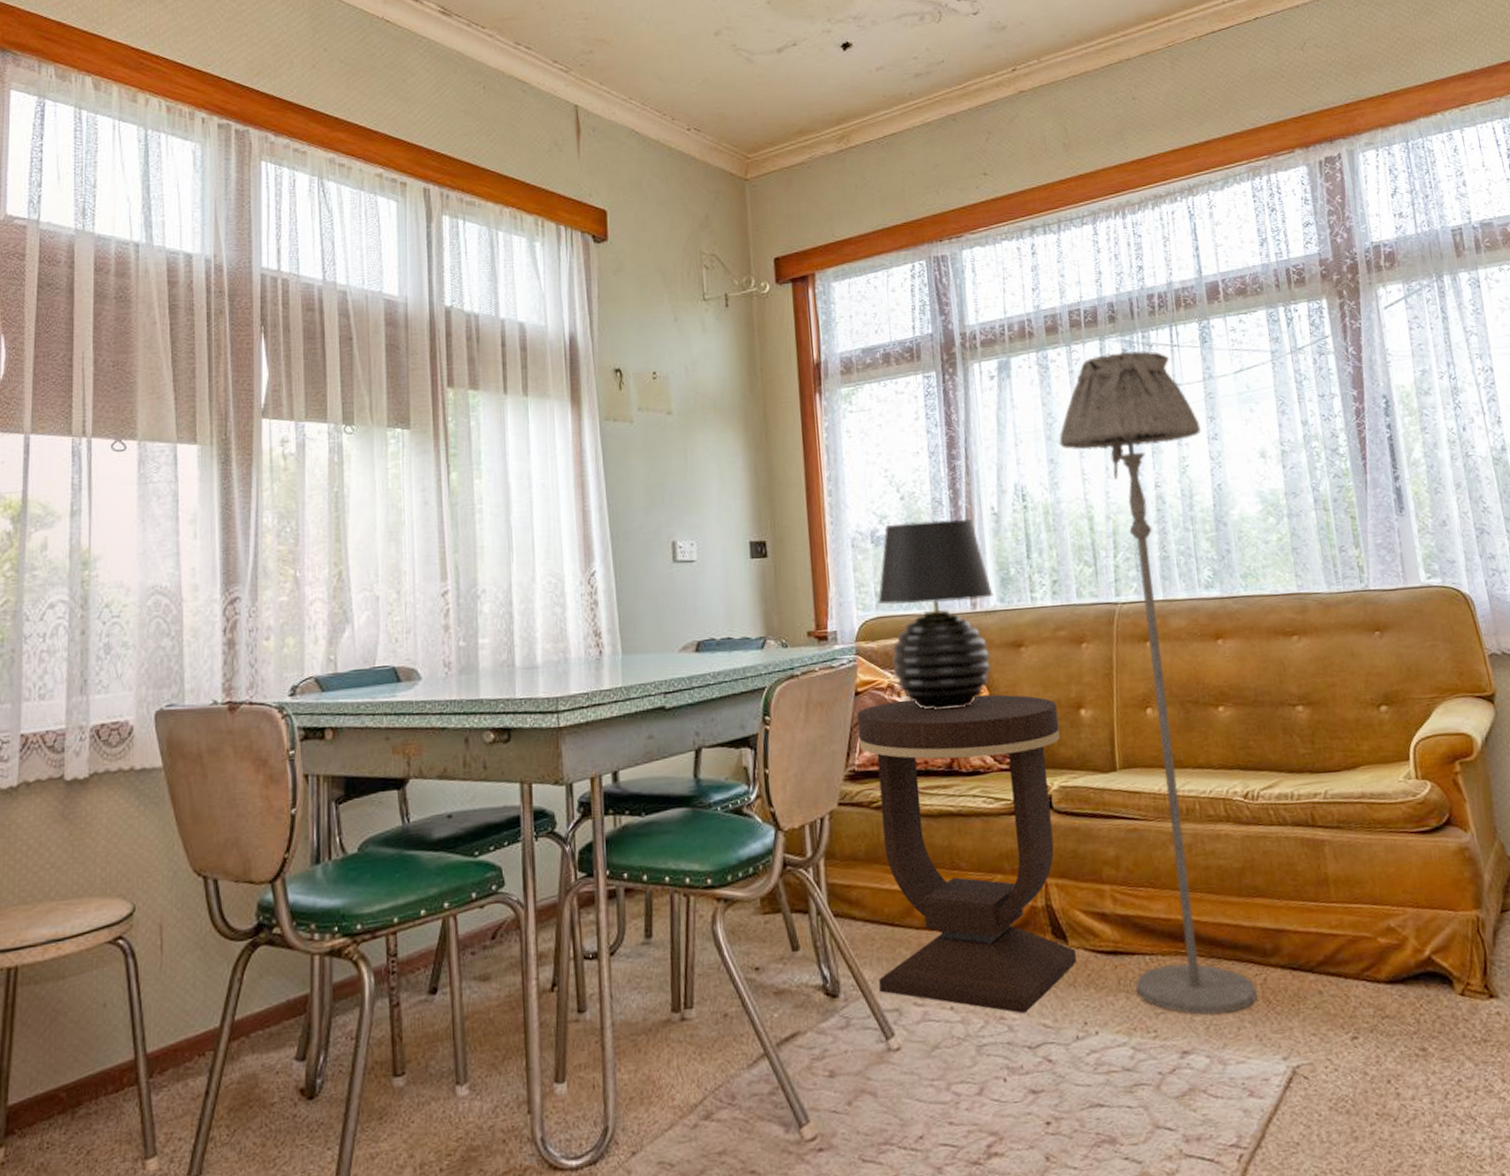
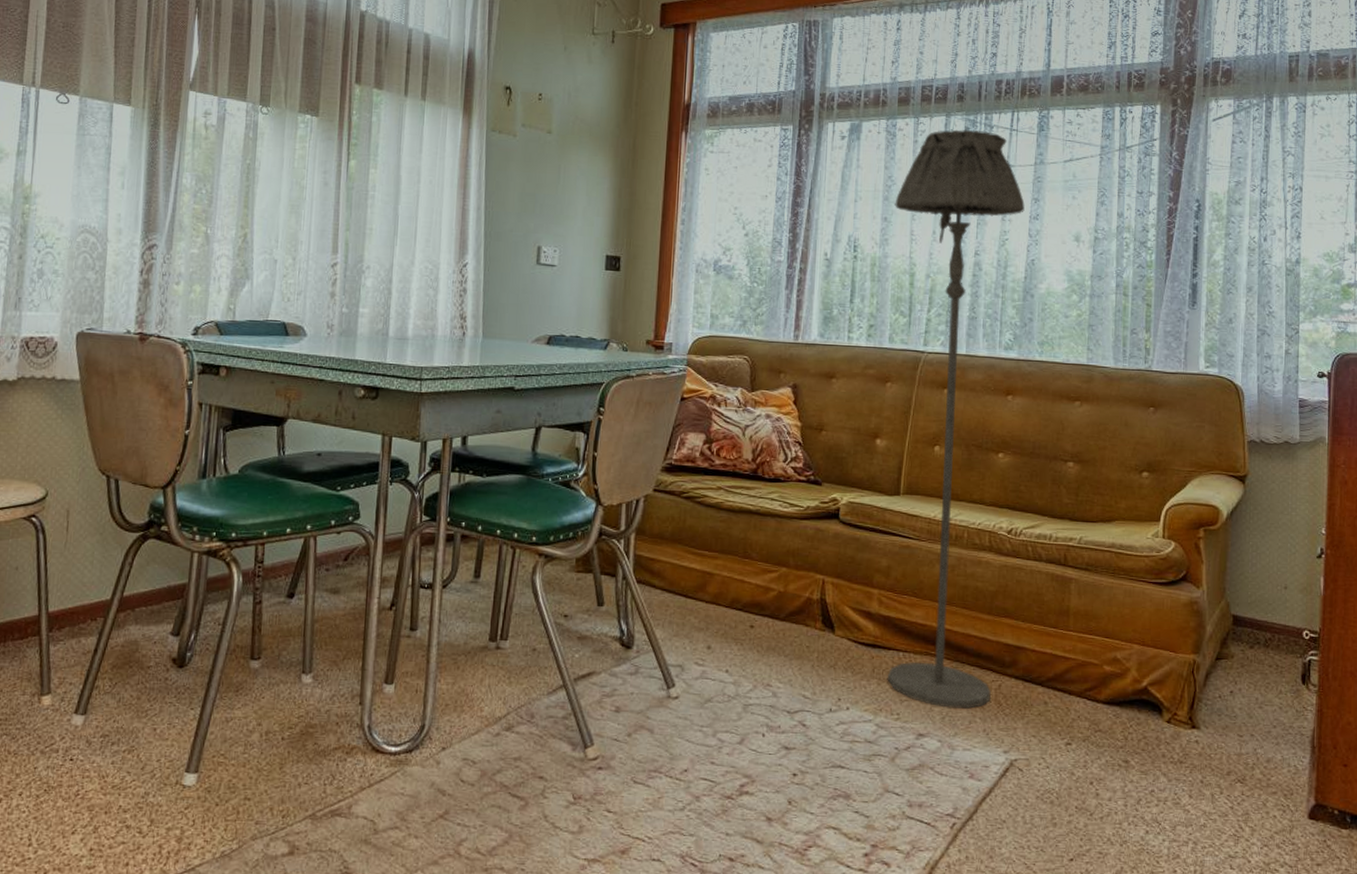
side table: present [856,694,1076,1014] -> none [668,410,856,684]
table lamp: present [878,519,994,710] -> none [712,256,815,424]

